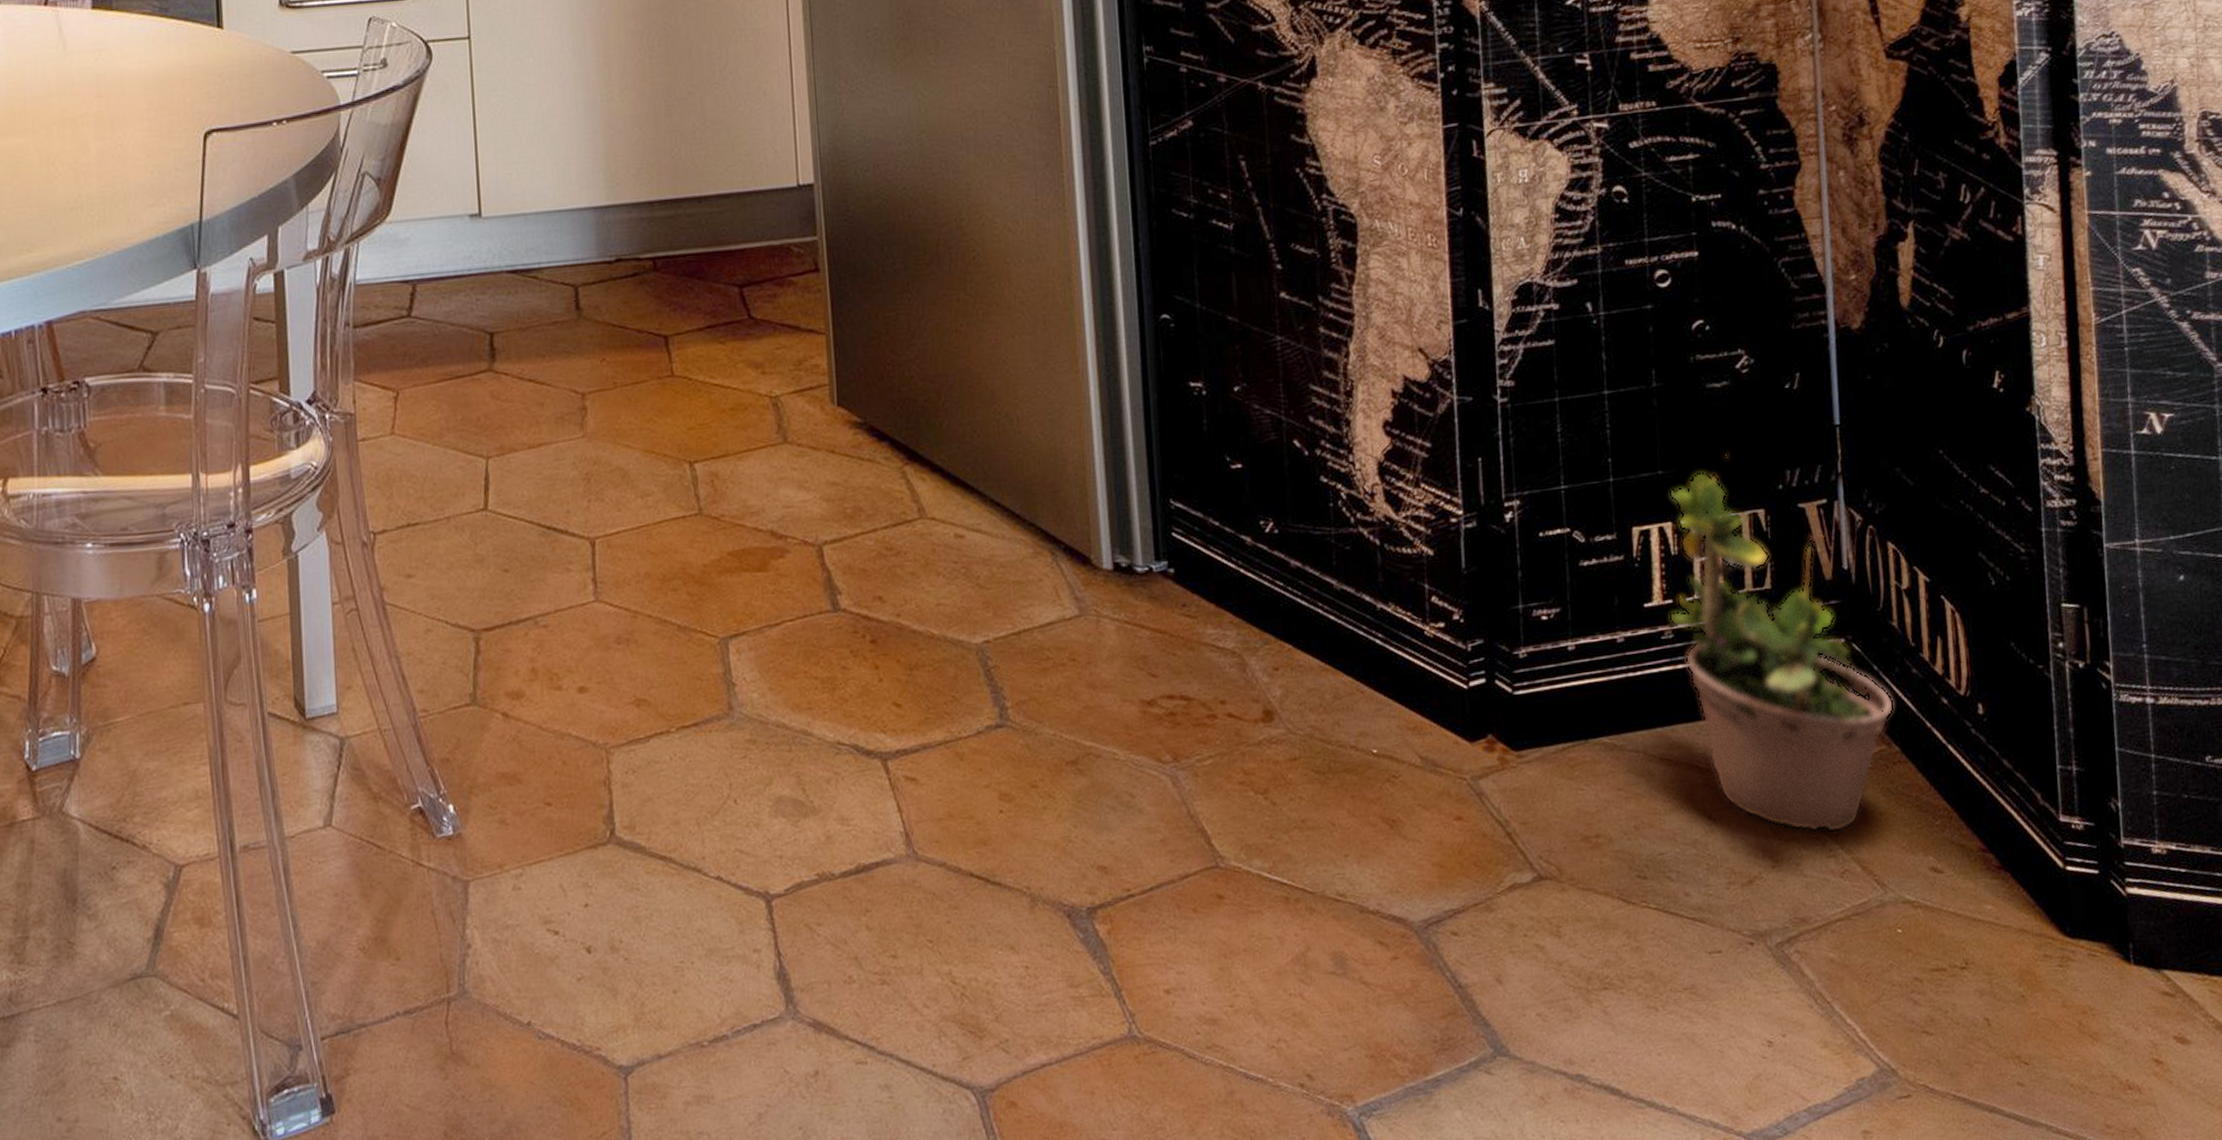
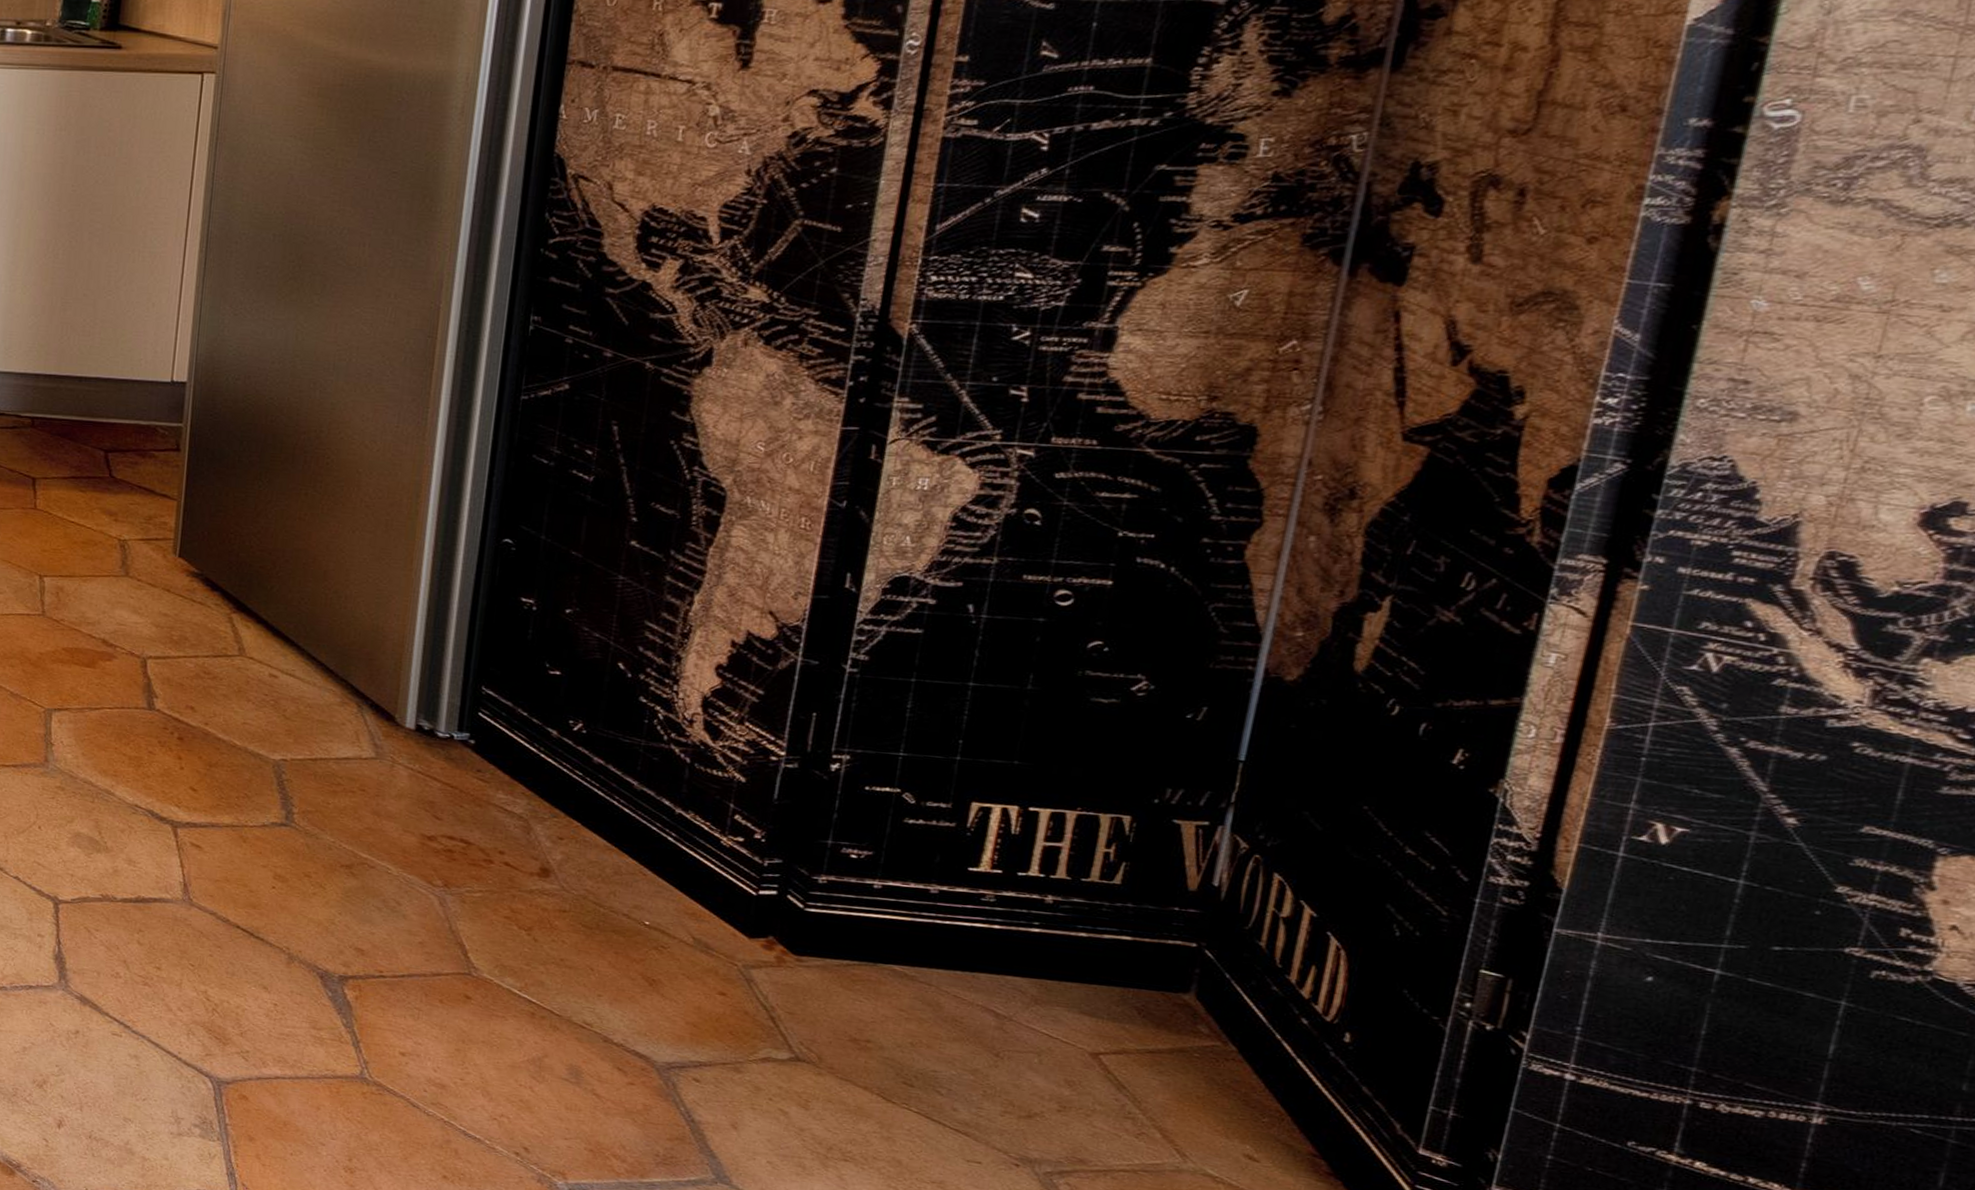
potted plant: present [1669,454,1894,833] -> none [994,761,1242,1102]

